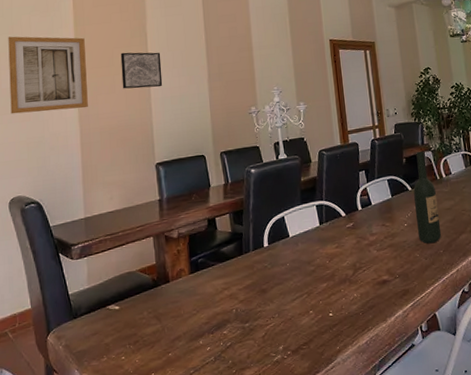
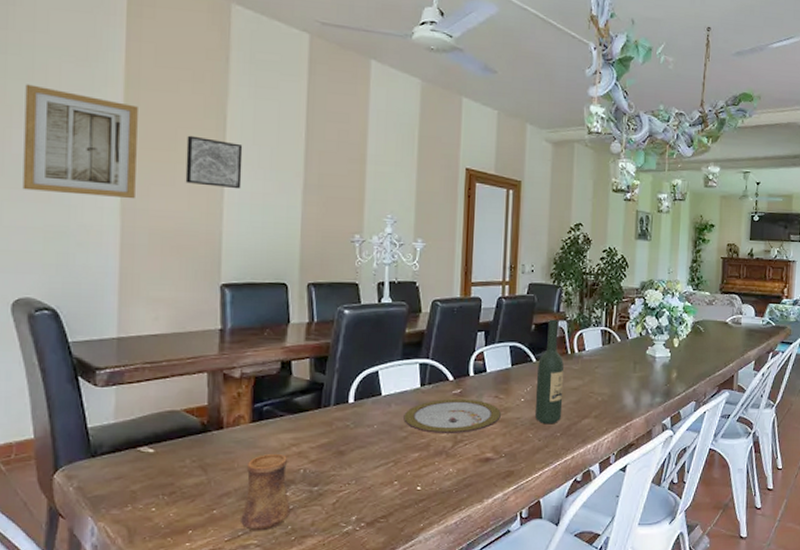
cup: none [190,297,230,368] -> present [241,453,291,531]
plate: none [309,230,390,264] -> present [403,398,501,434]

